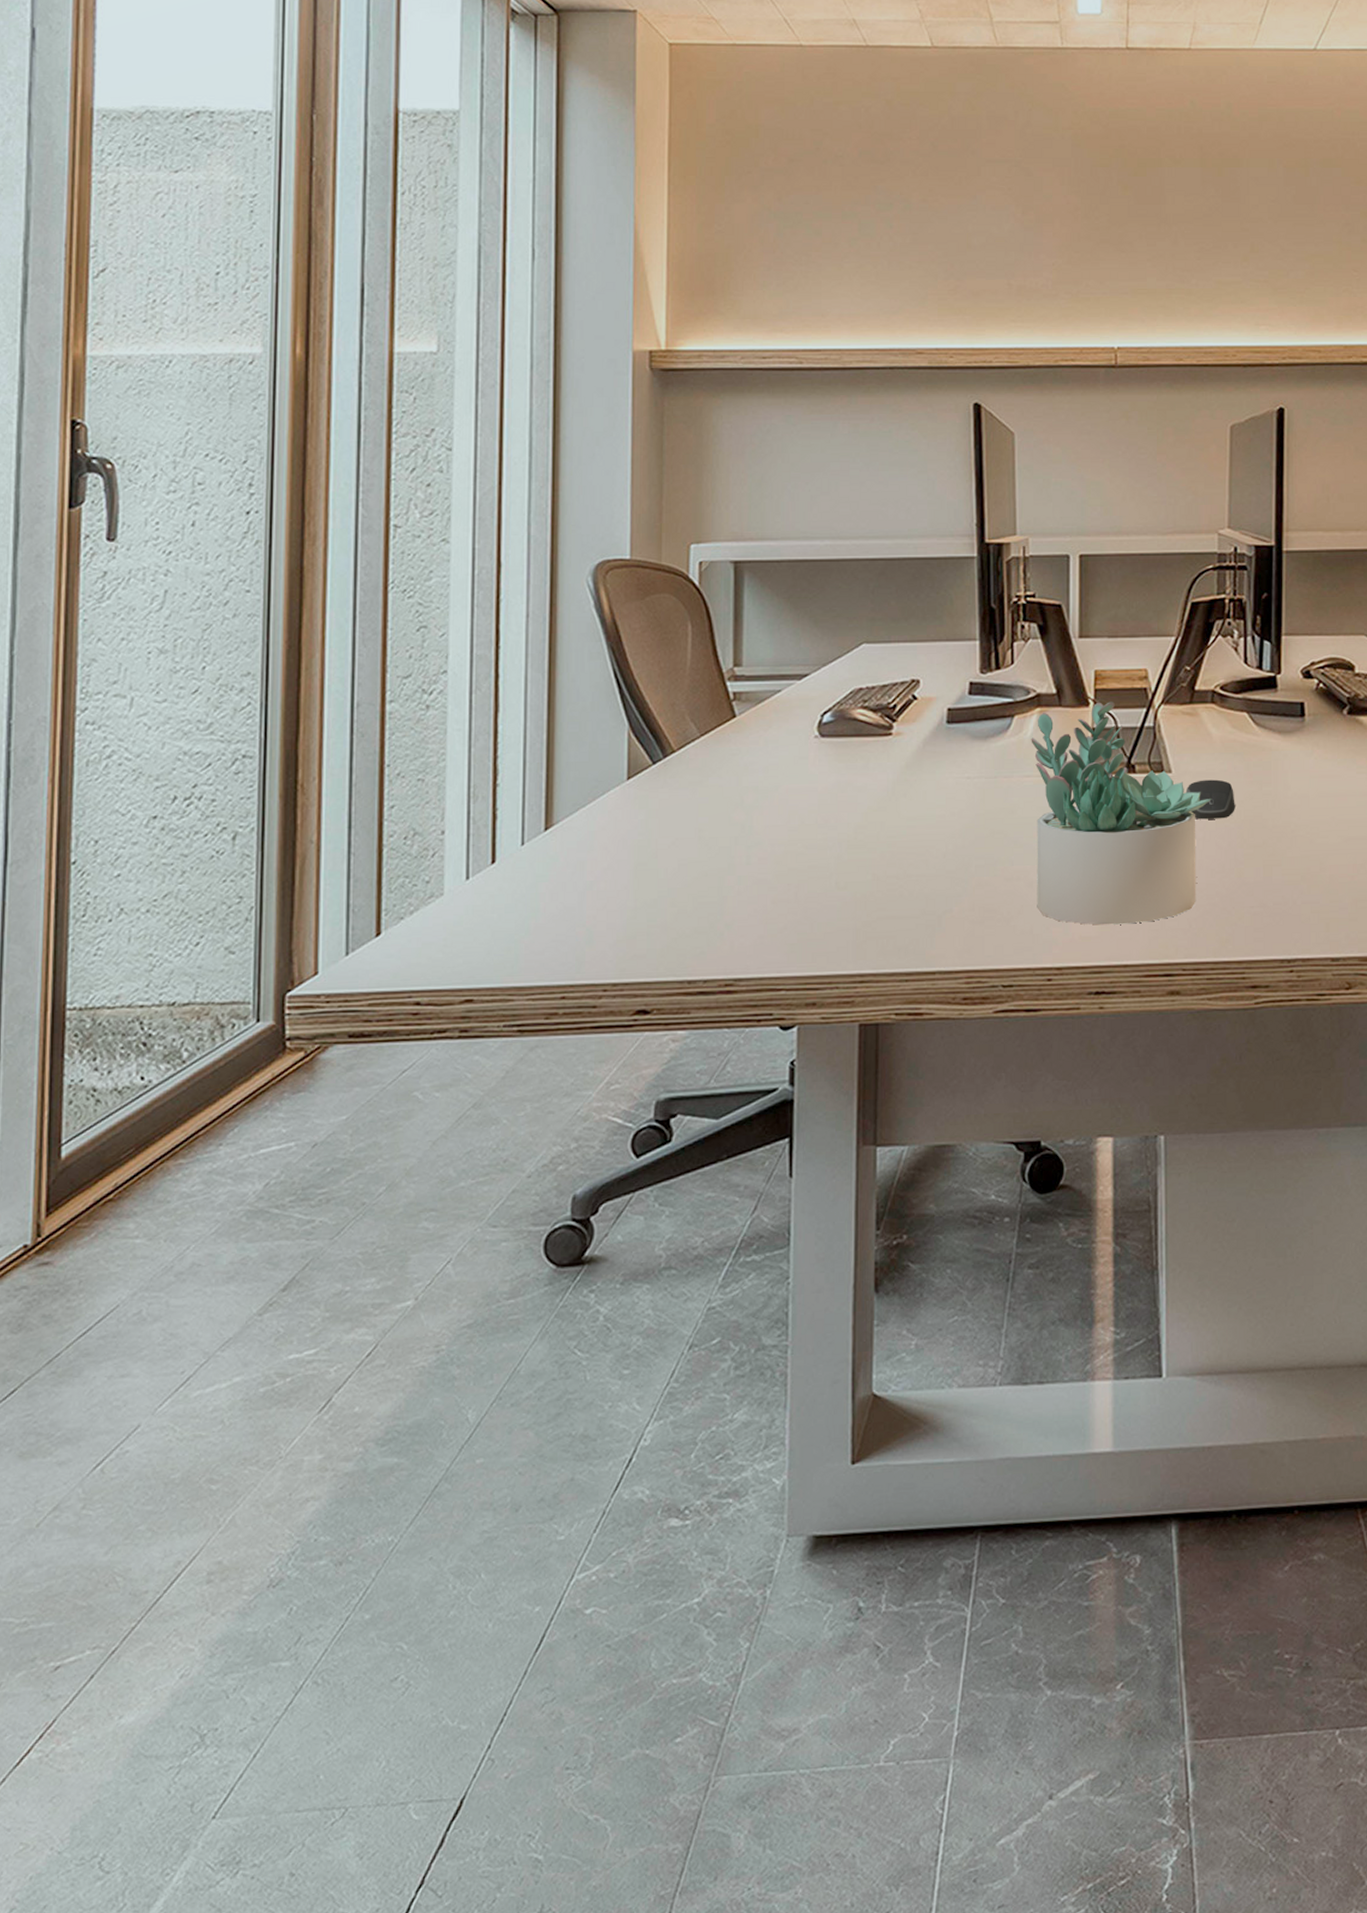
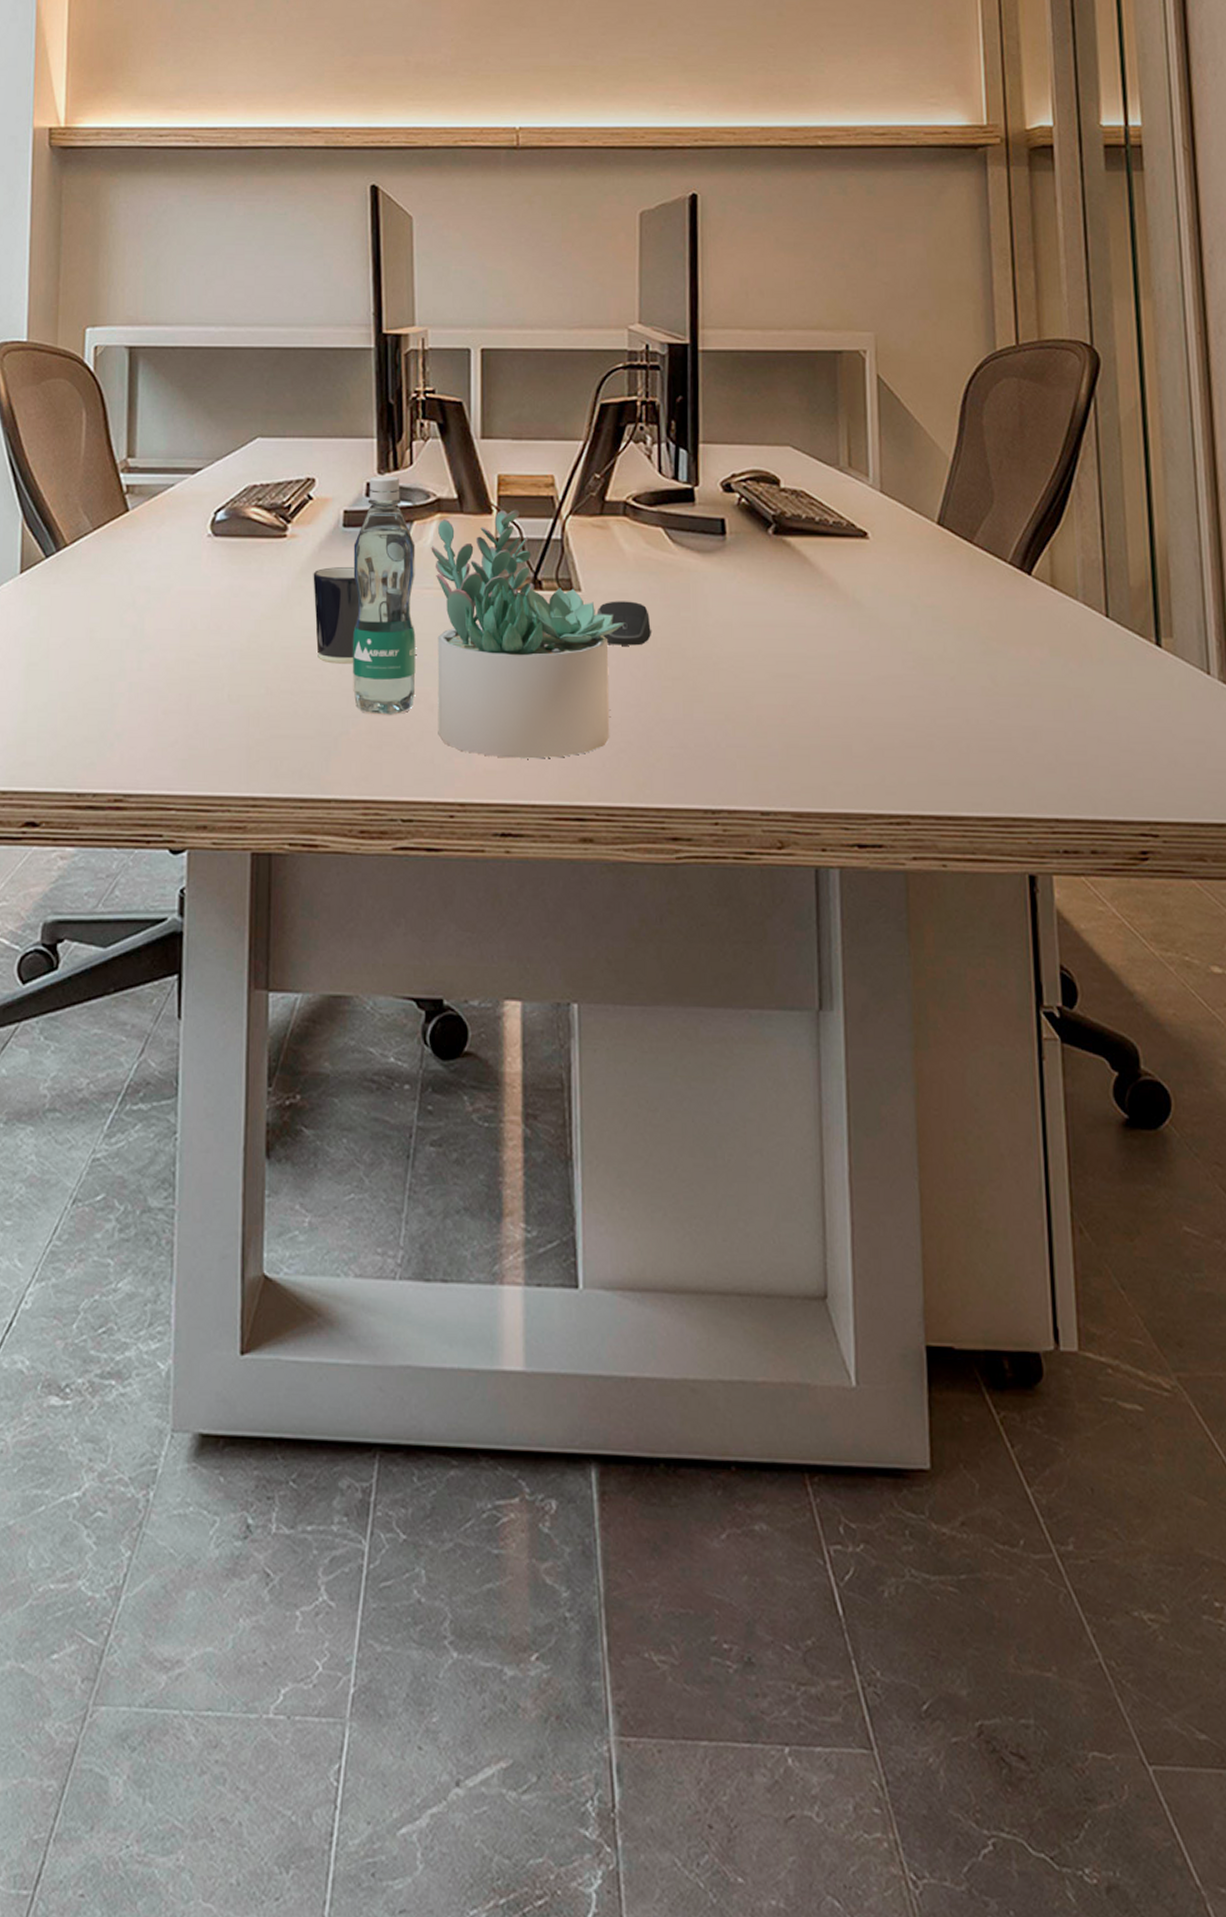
mug: none [918,760,962,849] -> present [313,567,358,664]
bottle: none [955,674,1016,894] -> present [352,475,416,716]

